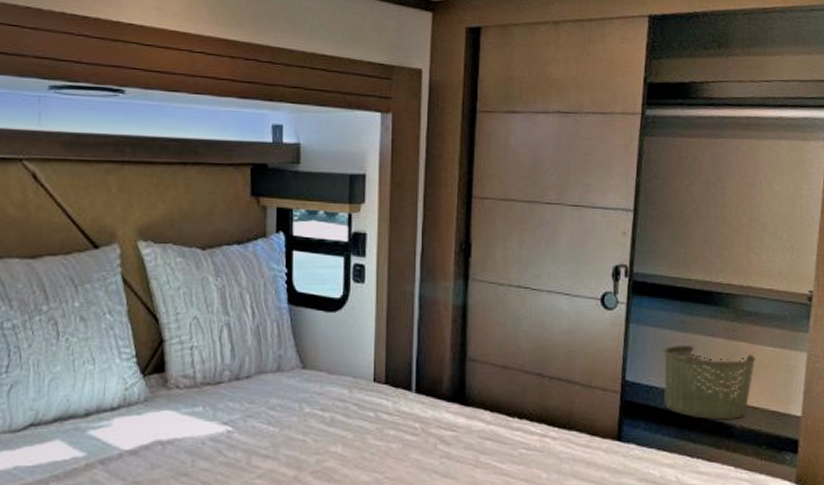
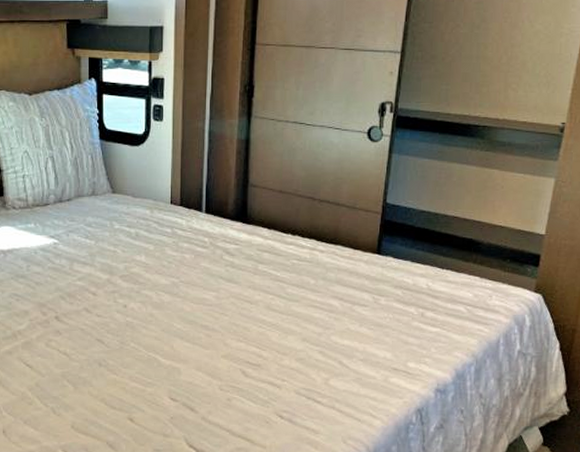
basket: present [664,345,756,420] -> none [420,172,506,237]

